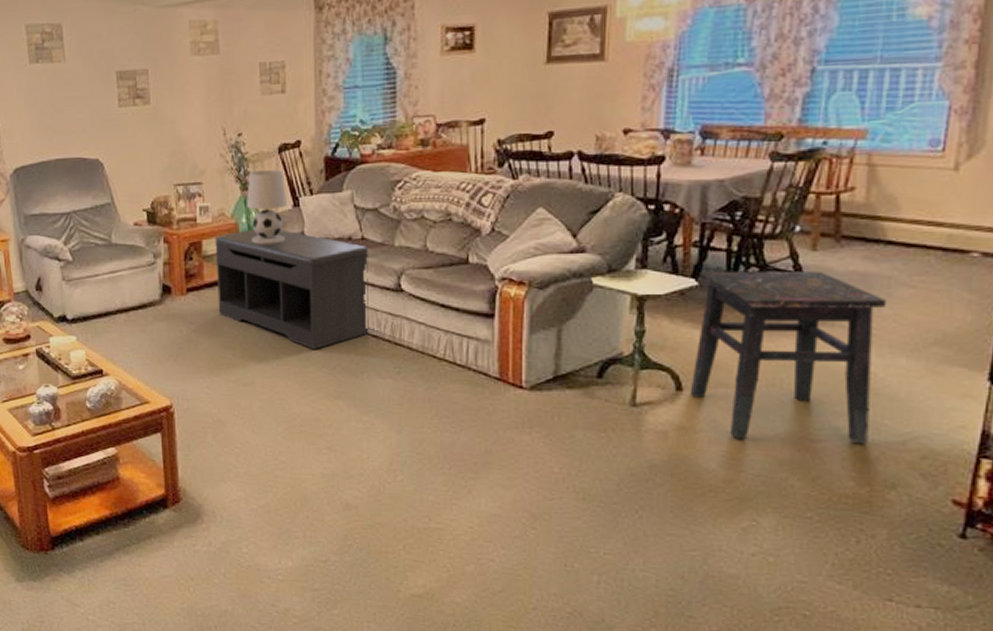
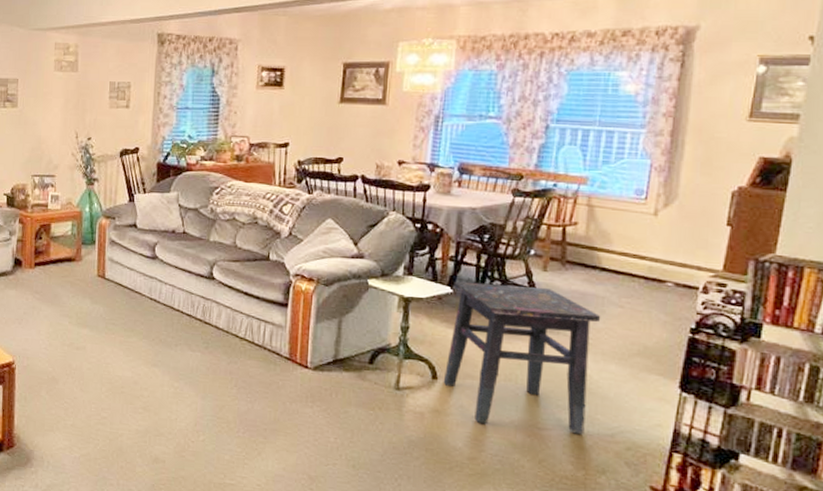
bench: present [215,229,369,349] -> none [60,217,189,323]
table lamp: present [247,170,287,244] -> none [91,169,124,231]

